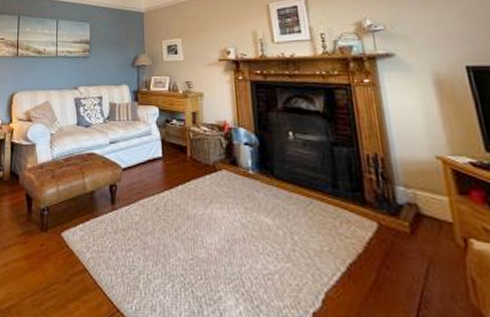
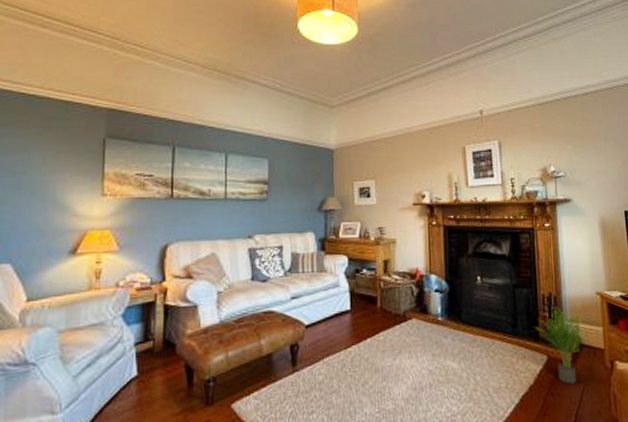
potted plant: none [361,169,426,259] -> present [536,306,585,384]

